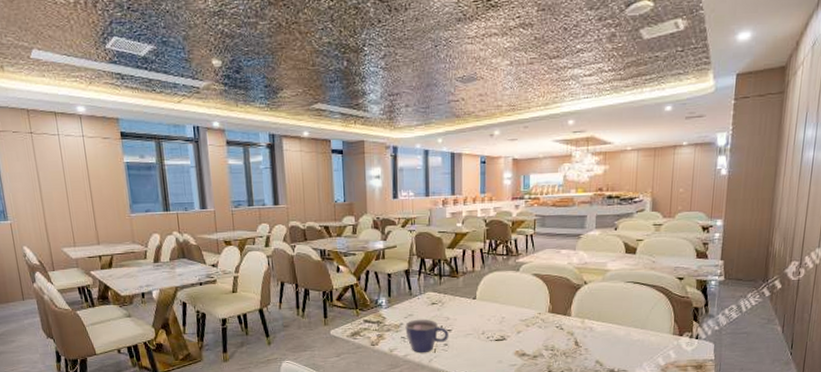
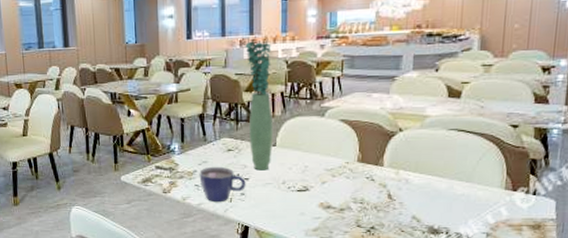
vase: none [447,197,474,322] -> present [245,37,274,171]

